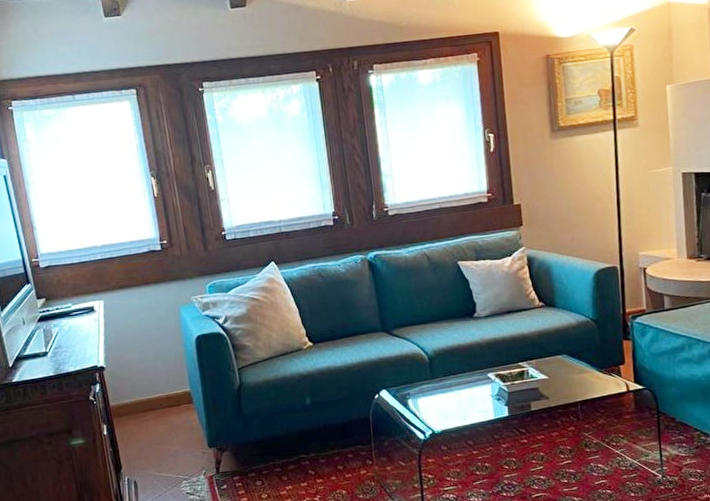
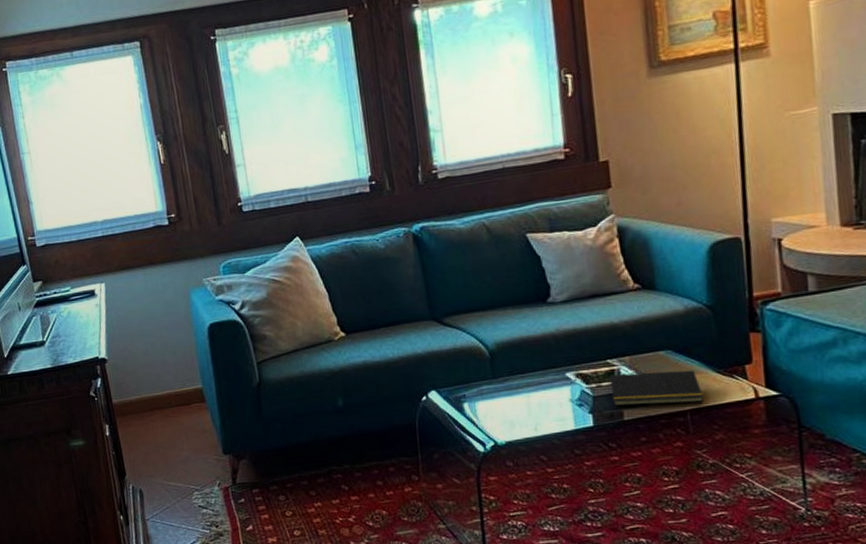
notepad: none [520,370,590,399] -> present [608,370,703,406]

